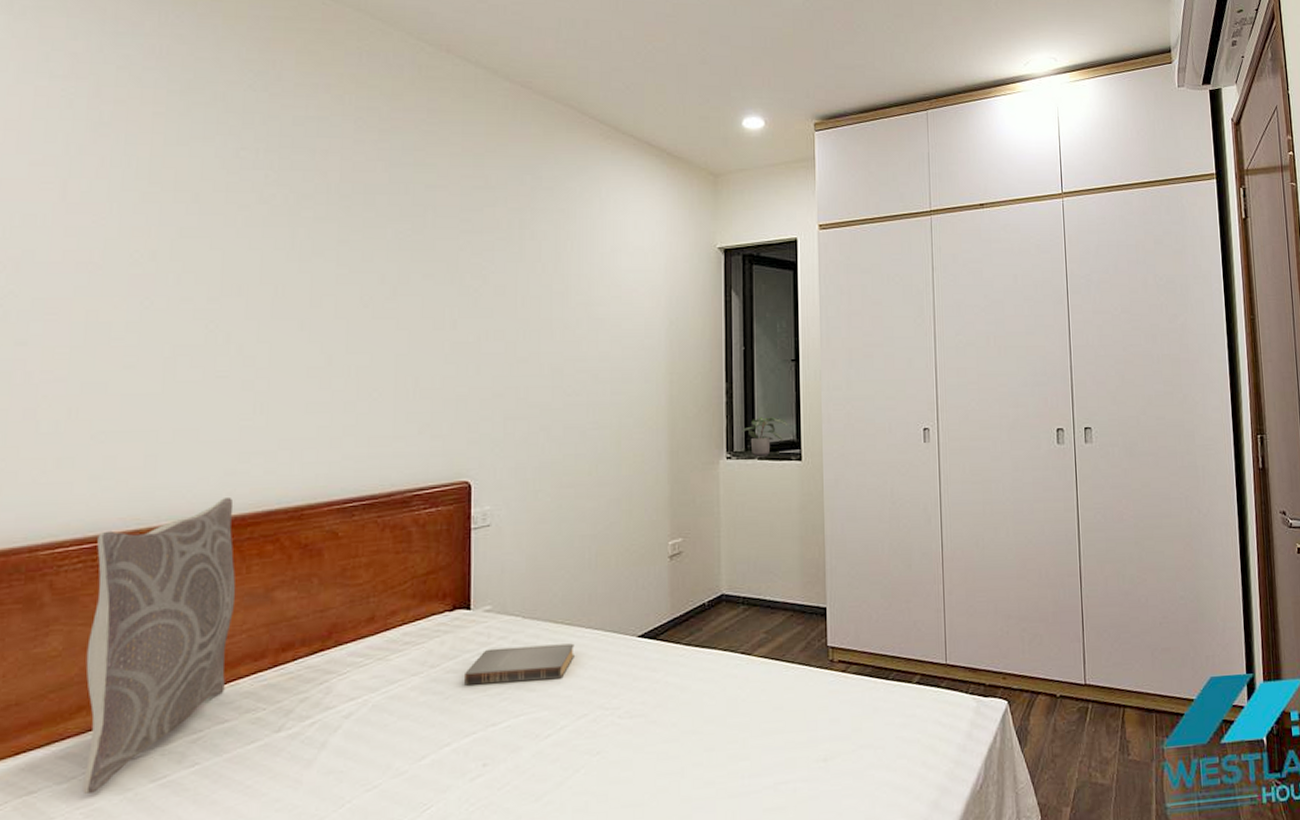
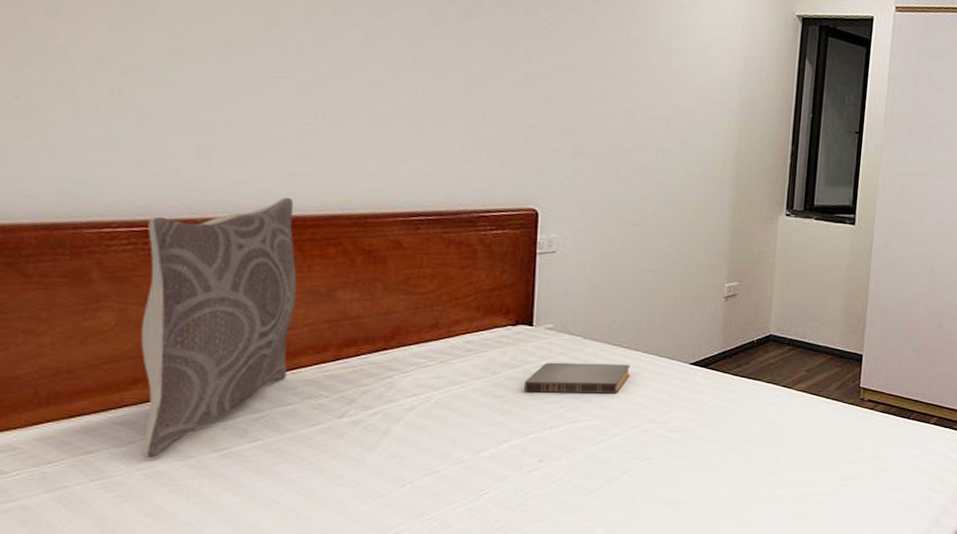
potted plant: present [740,416,788,456] -> none [801,180,846,217]

